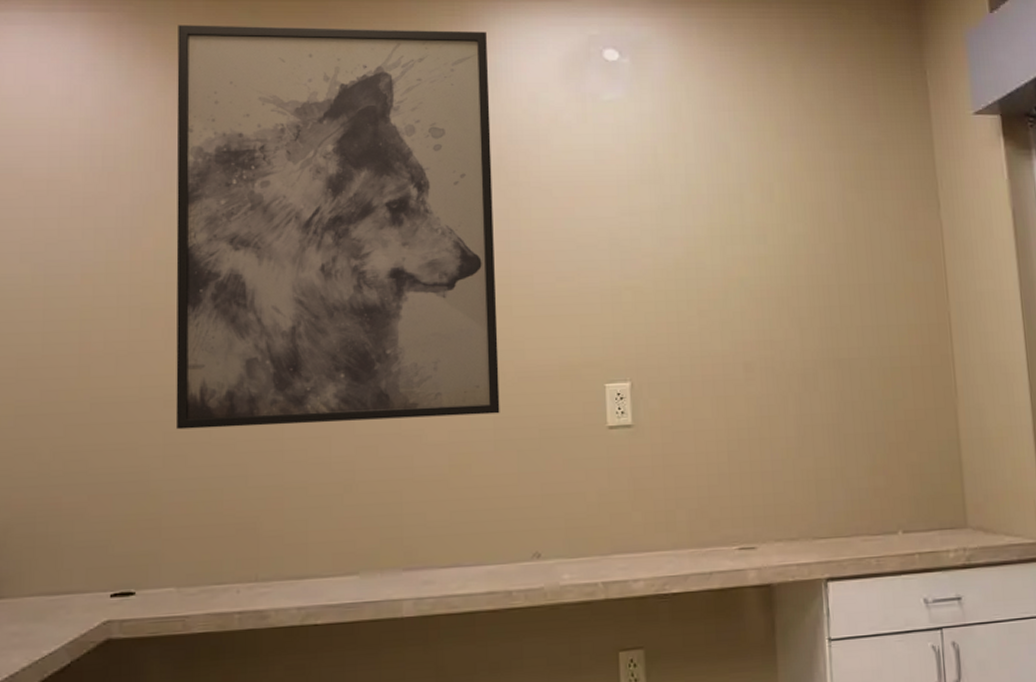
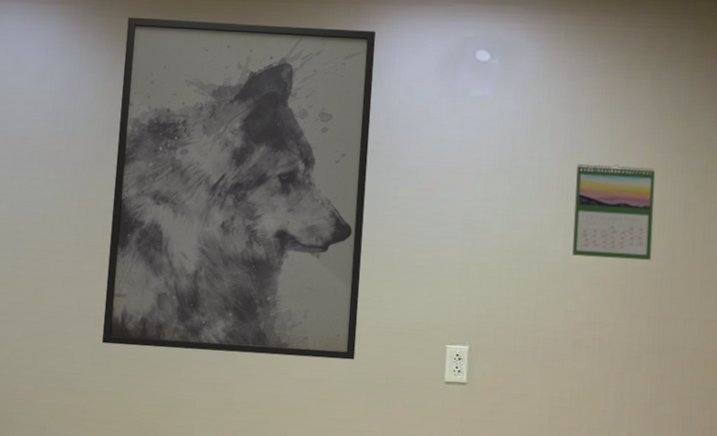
calendar: none [725,166,816,269] -> present [571,163,656,261]

